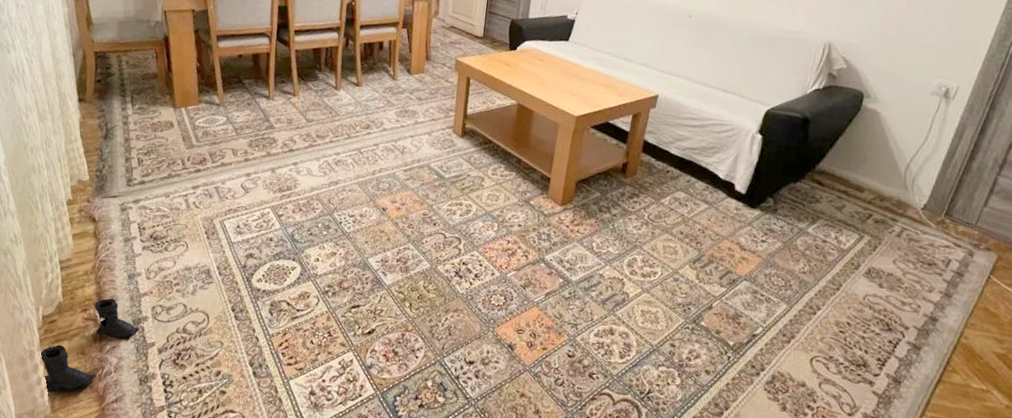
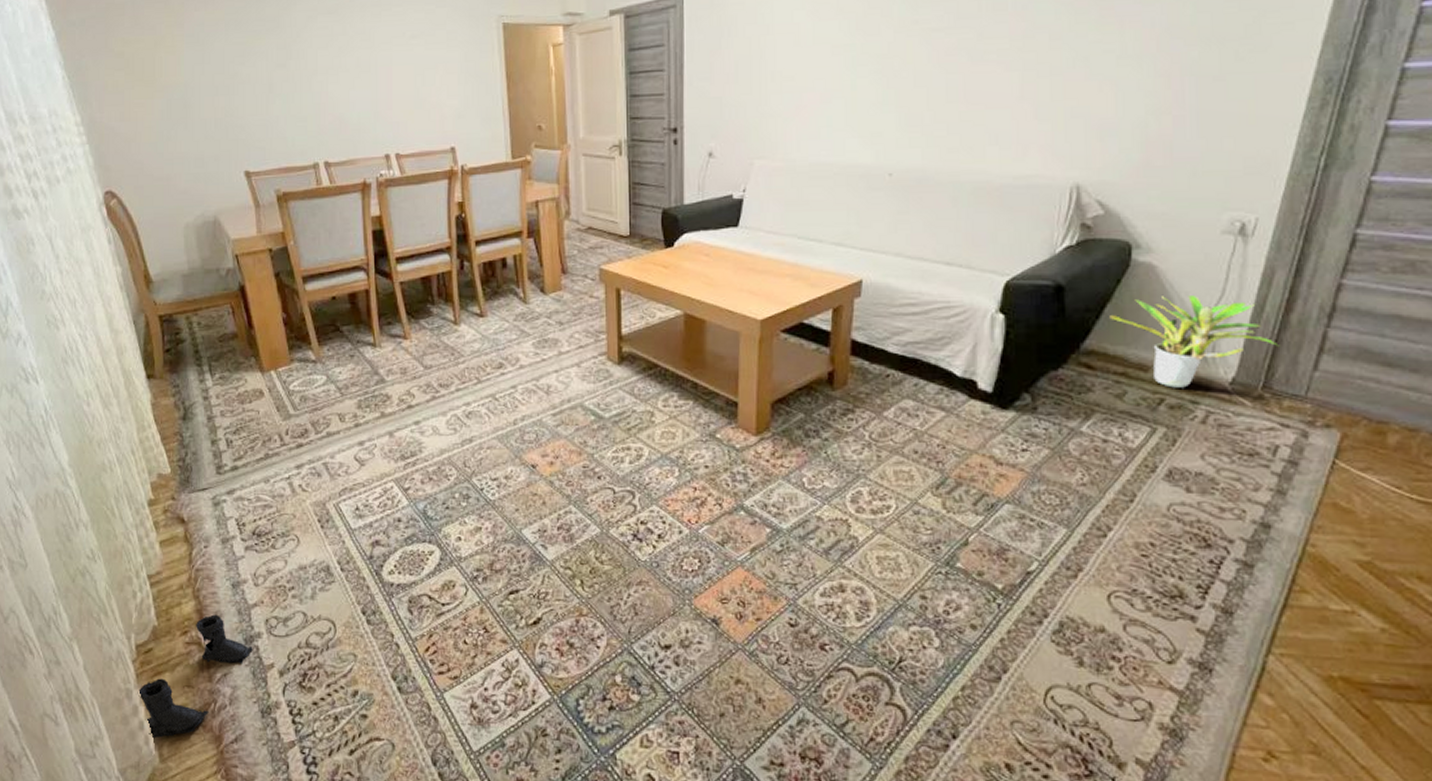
potted plant: none [840,136,961,208] -> present [1109,296,1279,388]

